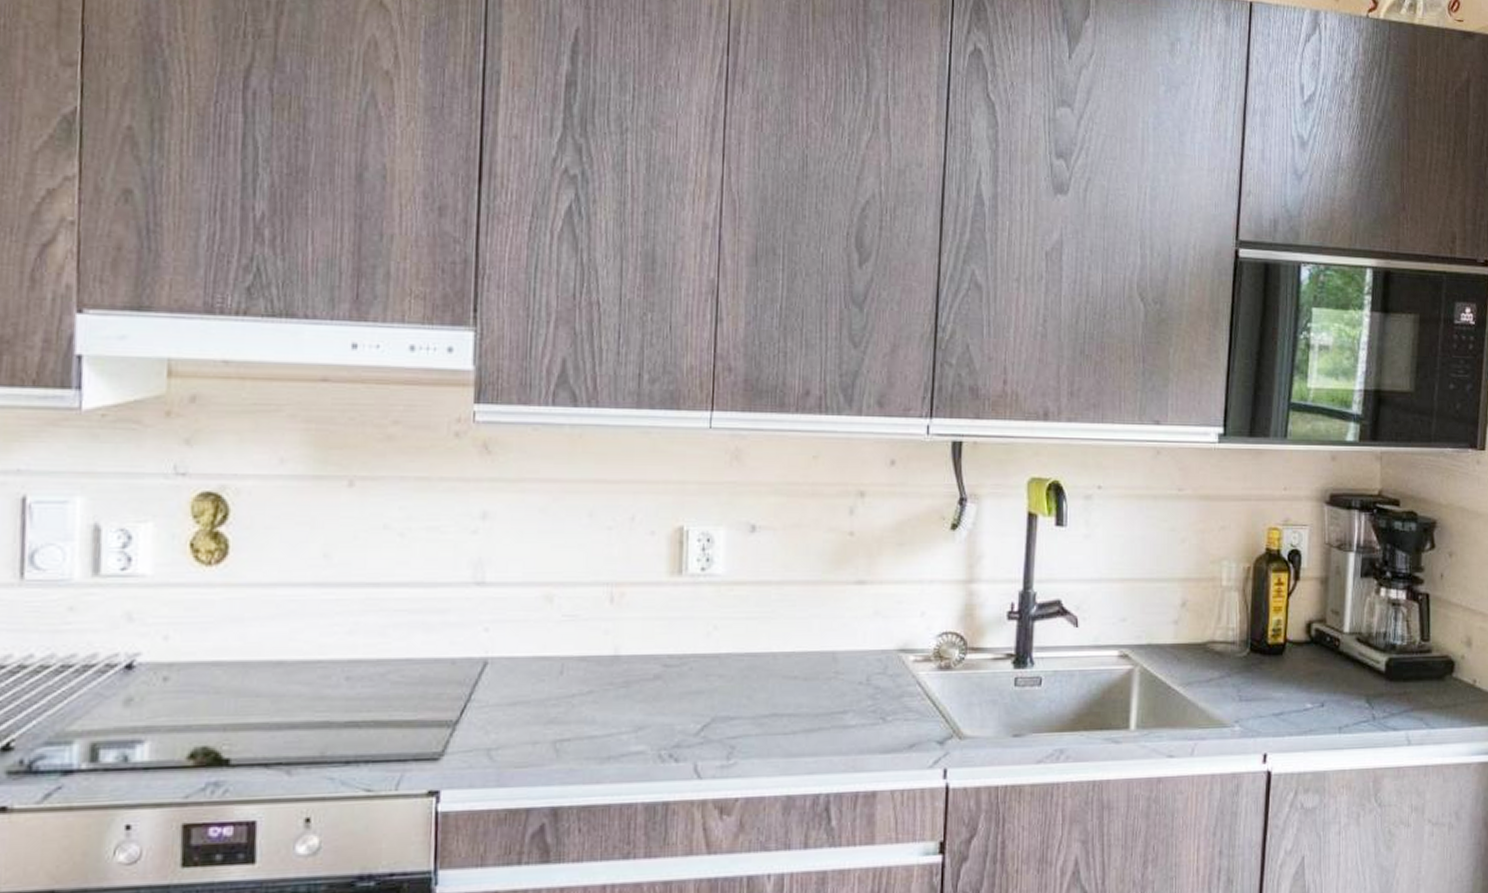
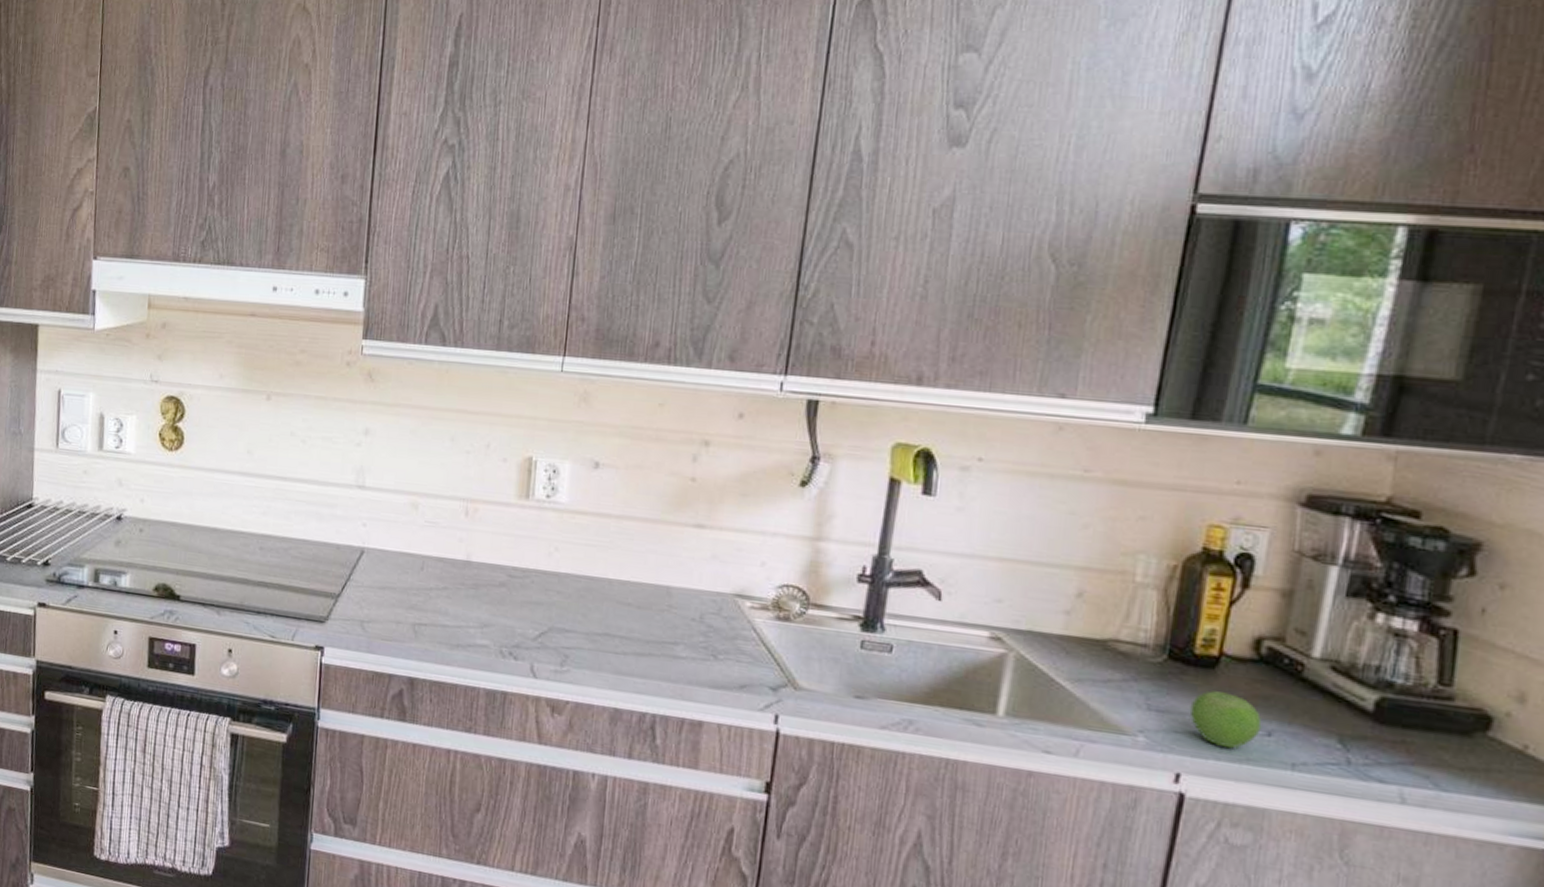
fruit: none [1268,674,1317,724] -> present [1189,691,1262,749]

